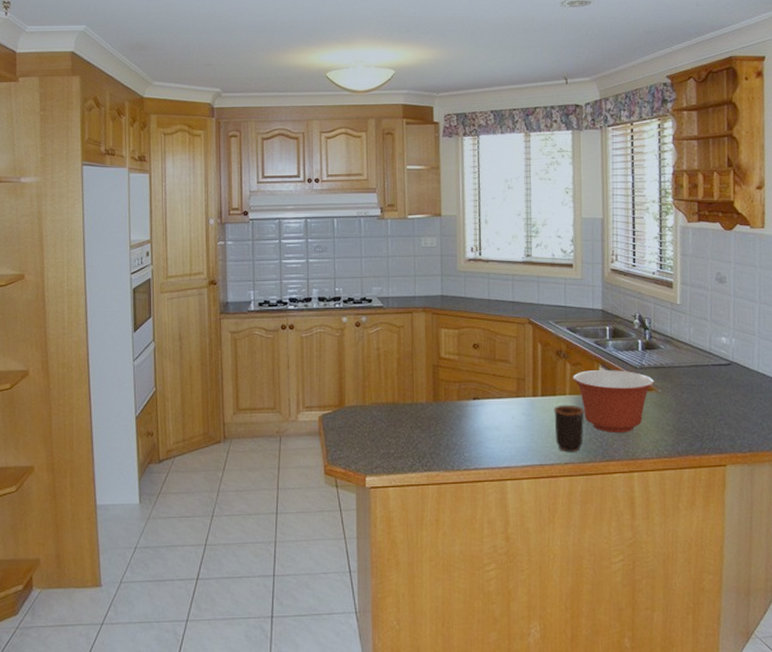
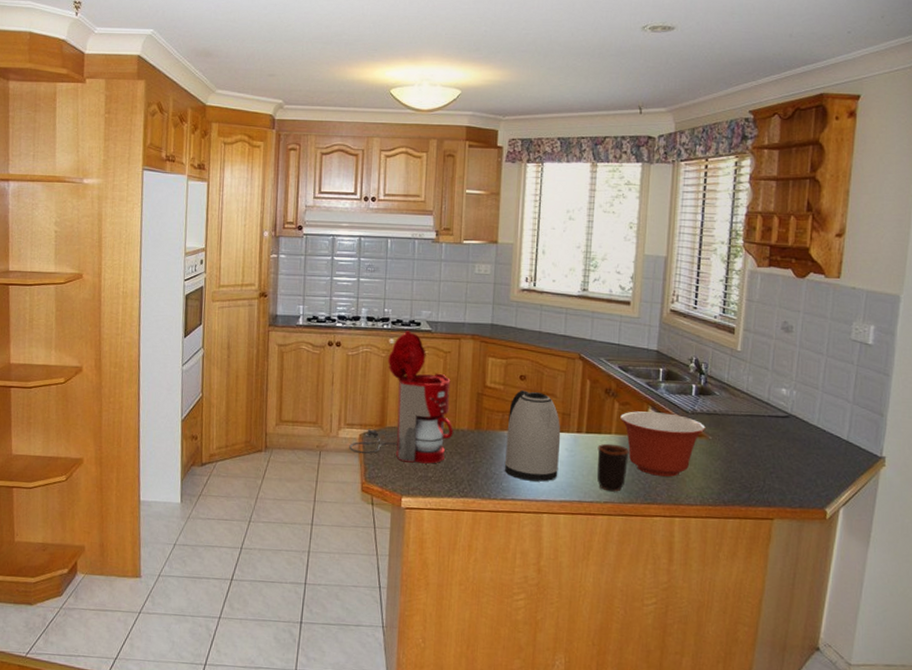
coffee maker: none [309,308,412,441] -> present [349,331,453,464]
kettle: none [464,359,518,449] -> present [504,390,561,482]

